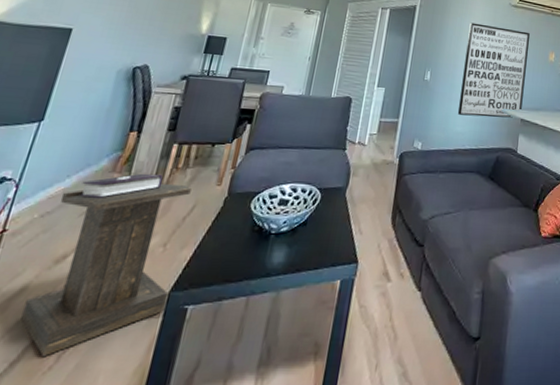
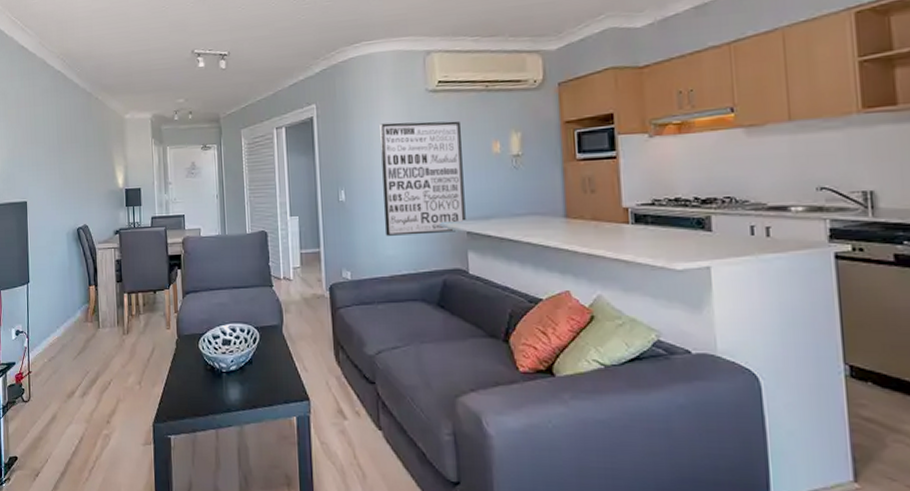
lectern: present [21,173,191,358] -> none [57,321,154,471]

